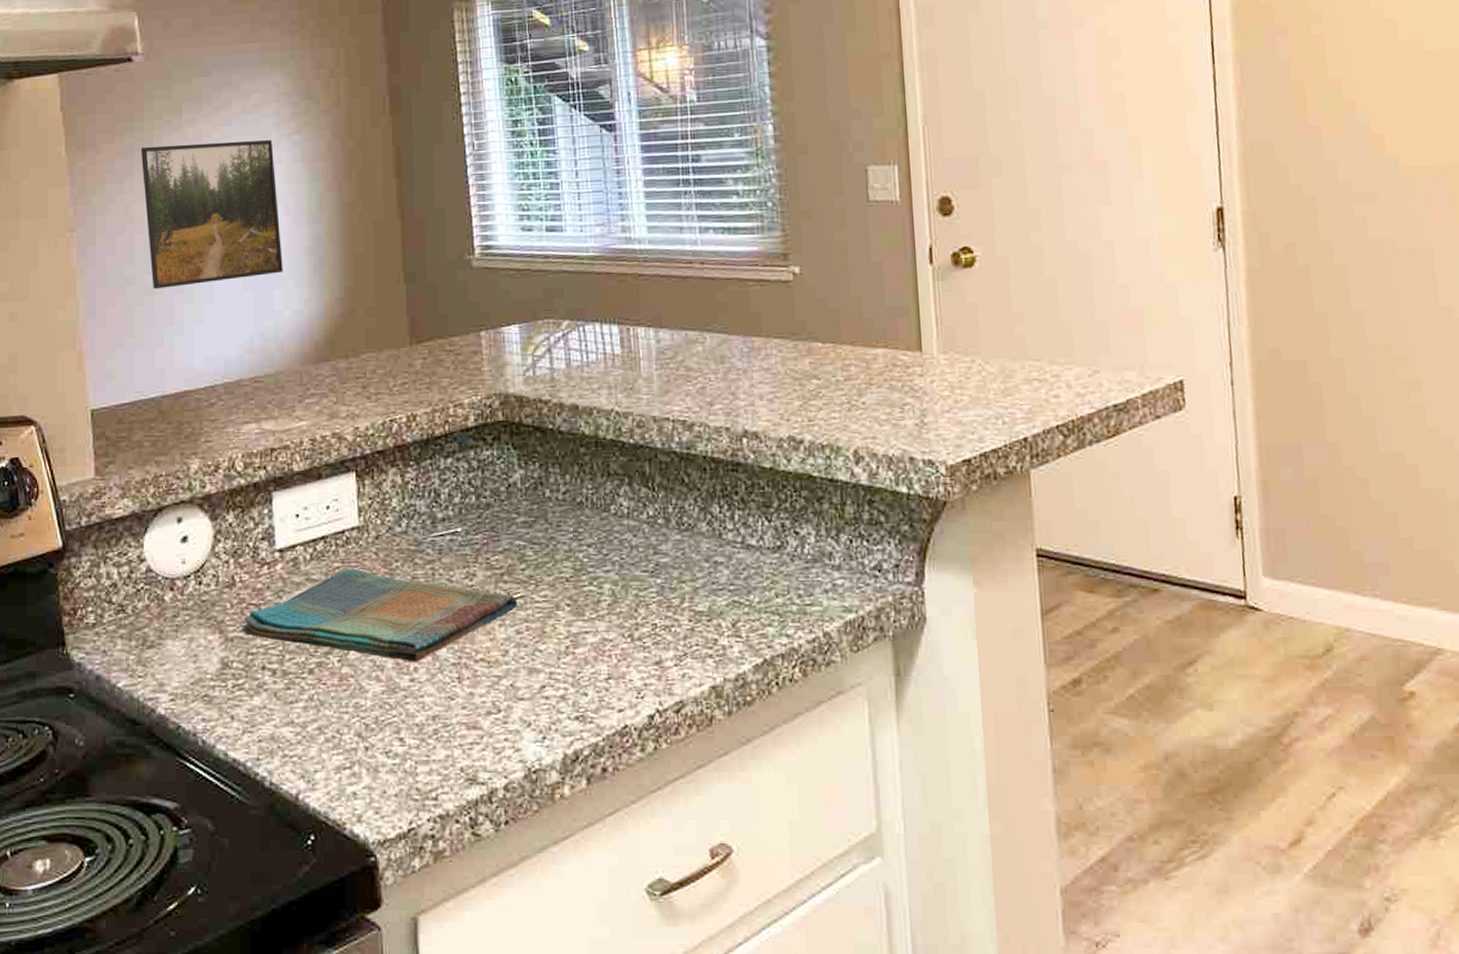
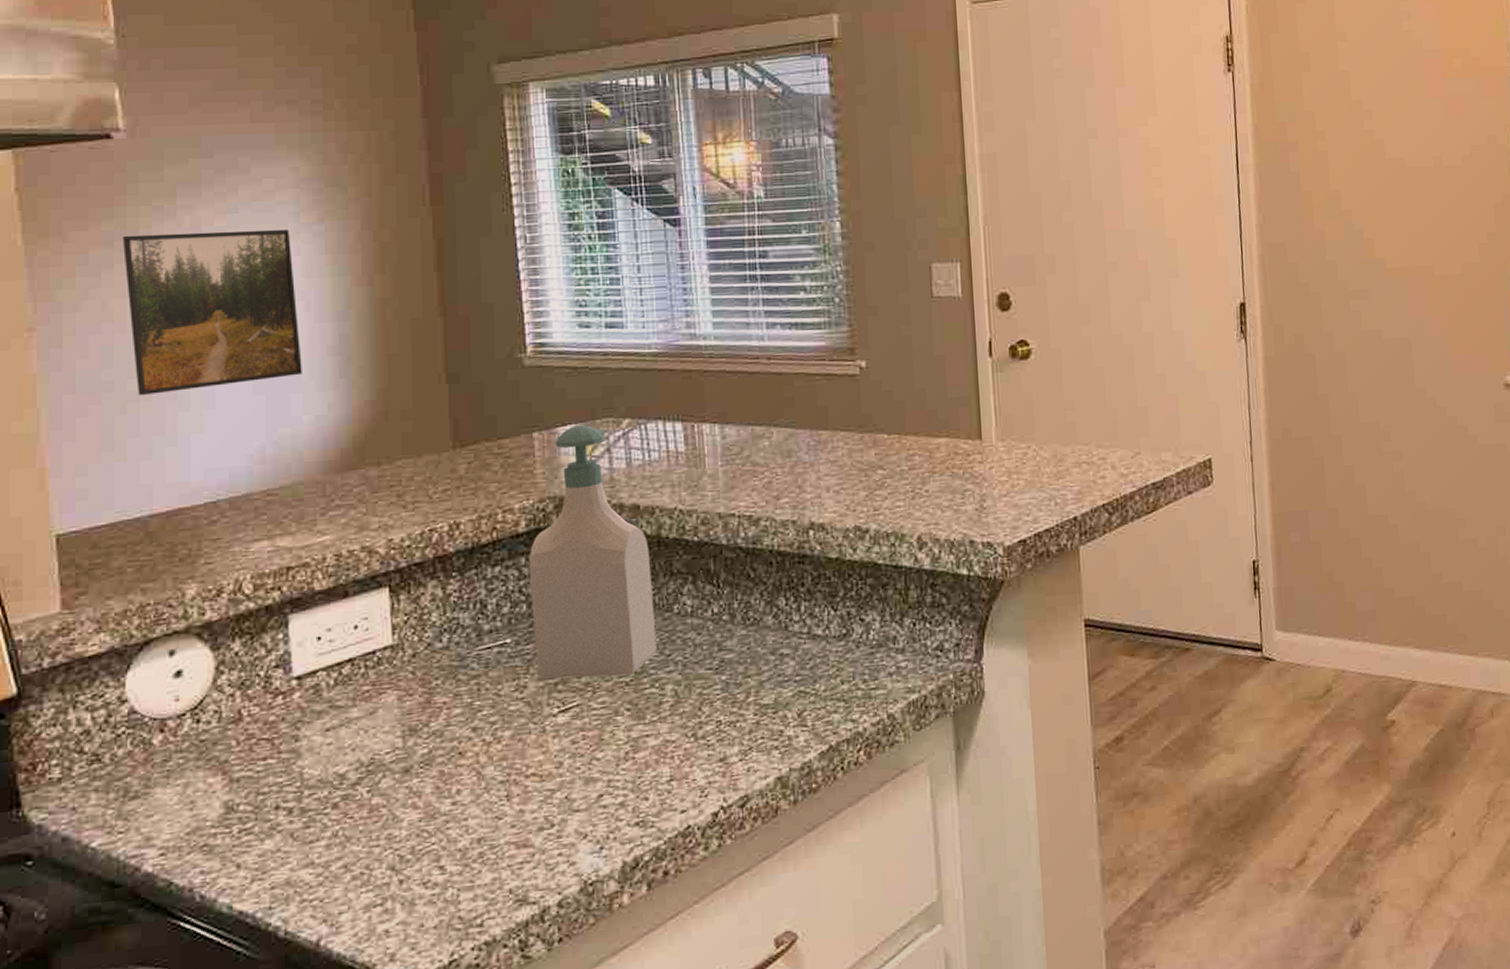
dish towel: present [241,568,518,663] -> none [249,690,574,785]
soap bottle: none [477,325,595,572] -> present [529,425,657,679]

